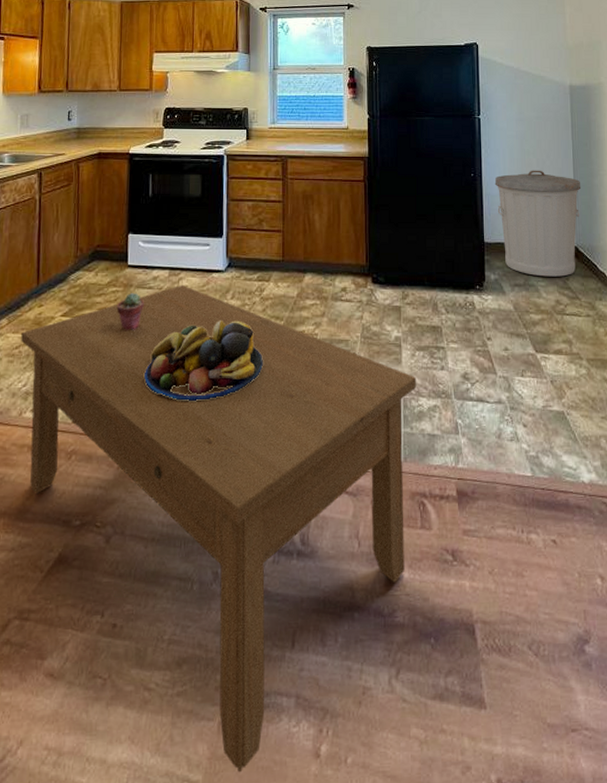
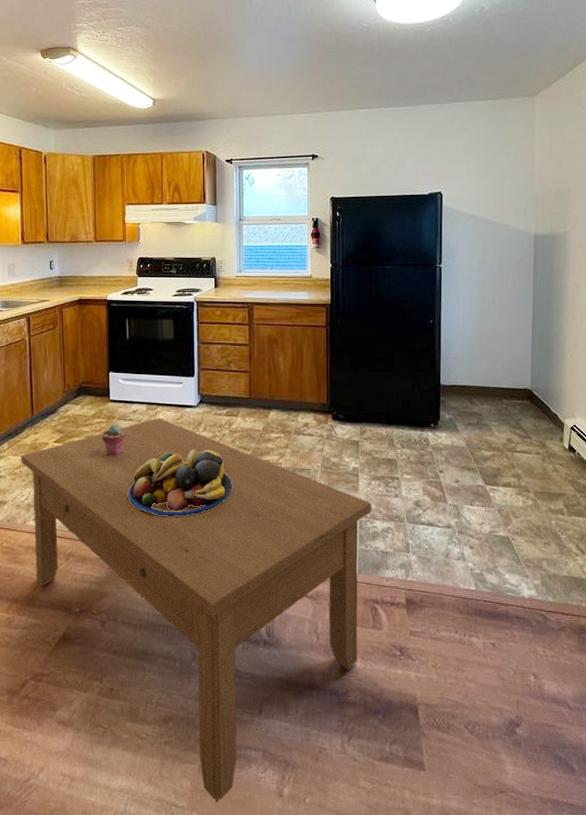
trash can: present [494,170,582,277] -> none [453,317,540,417]

